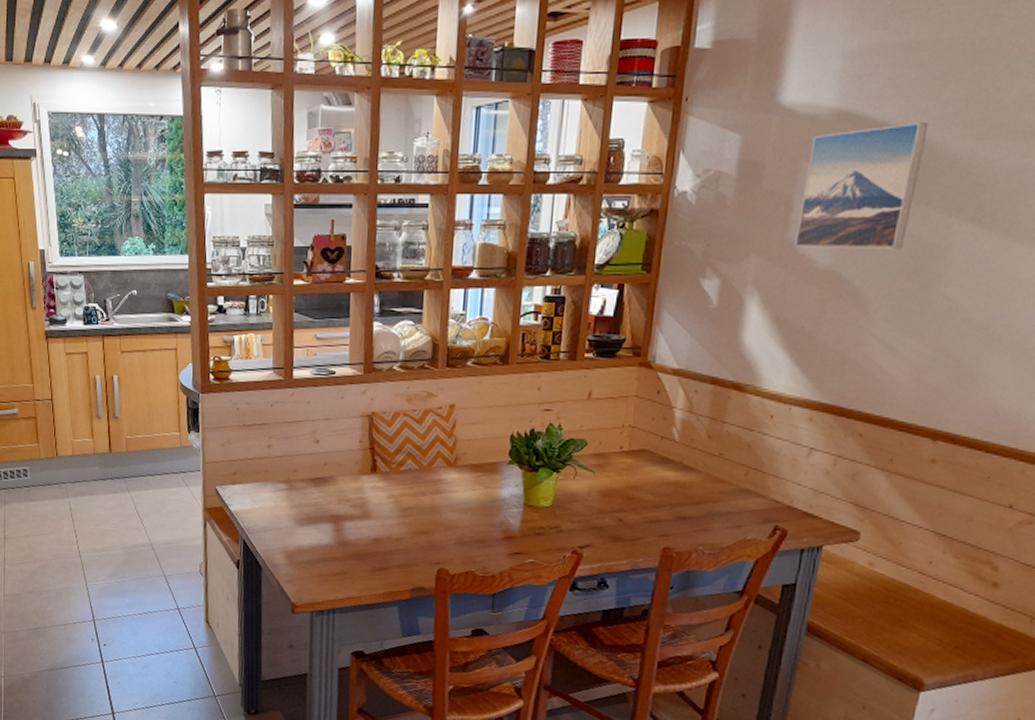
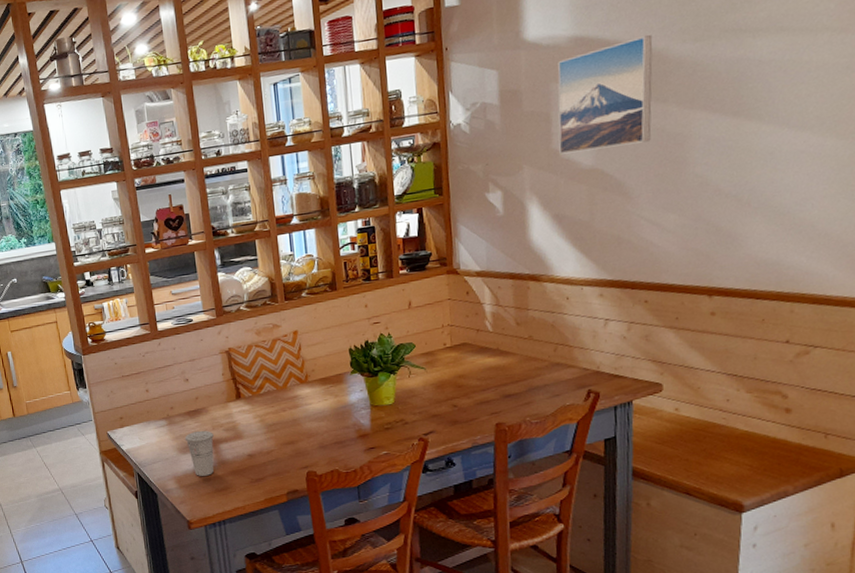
cup: none [304,501,338,556] -> present [185,430,214,476]

